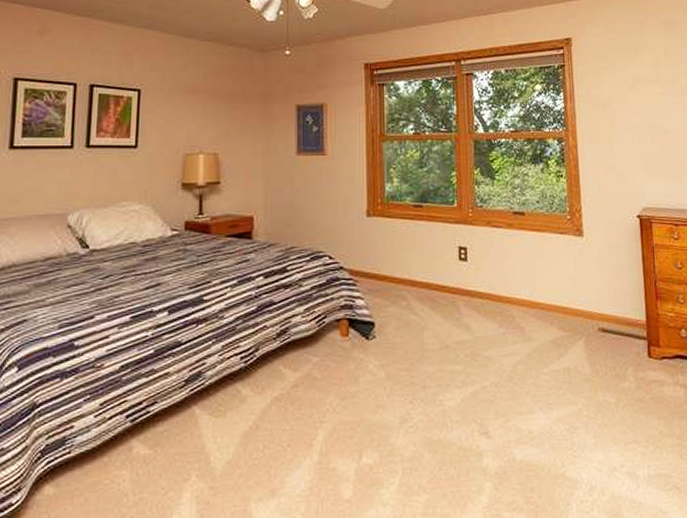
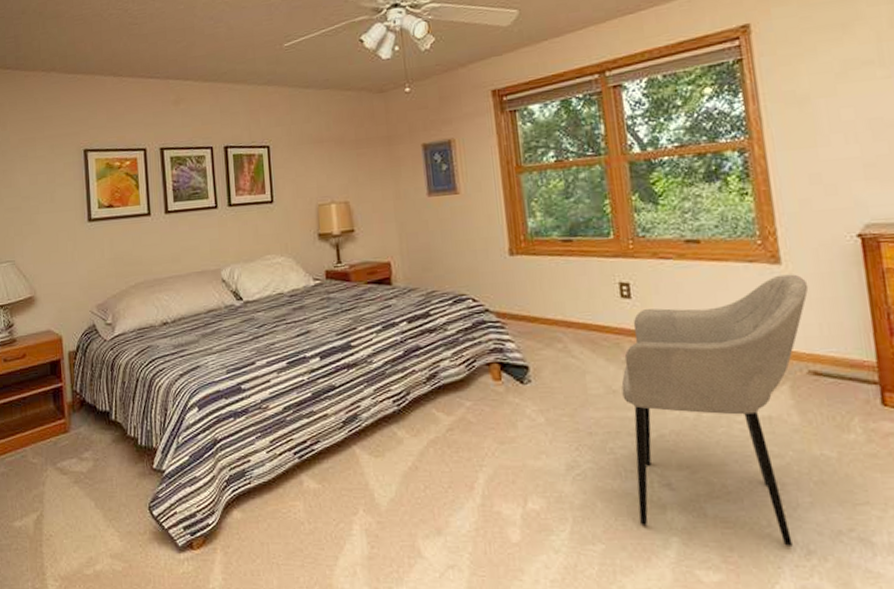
armchair: none [454,245,602,484] -> present [621,274,809,546]

